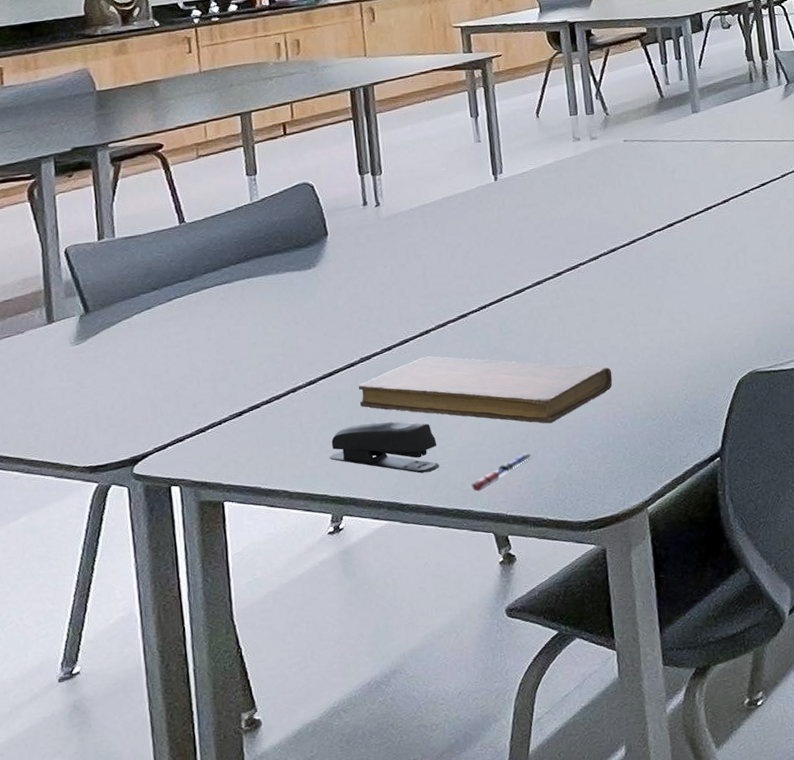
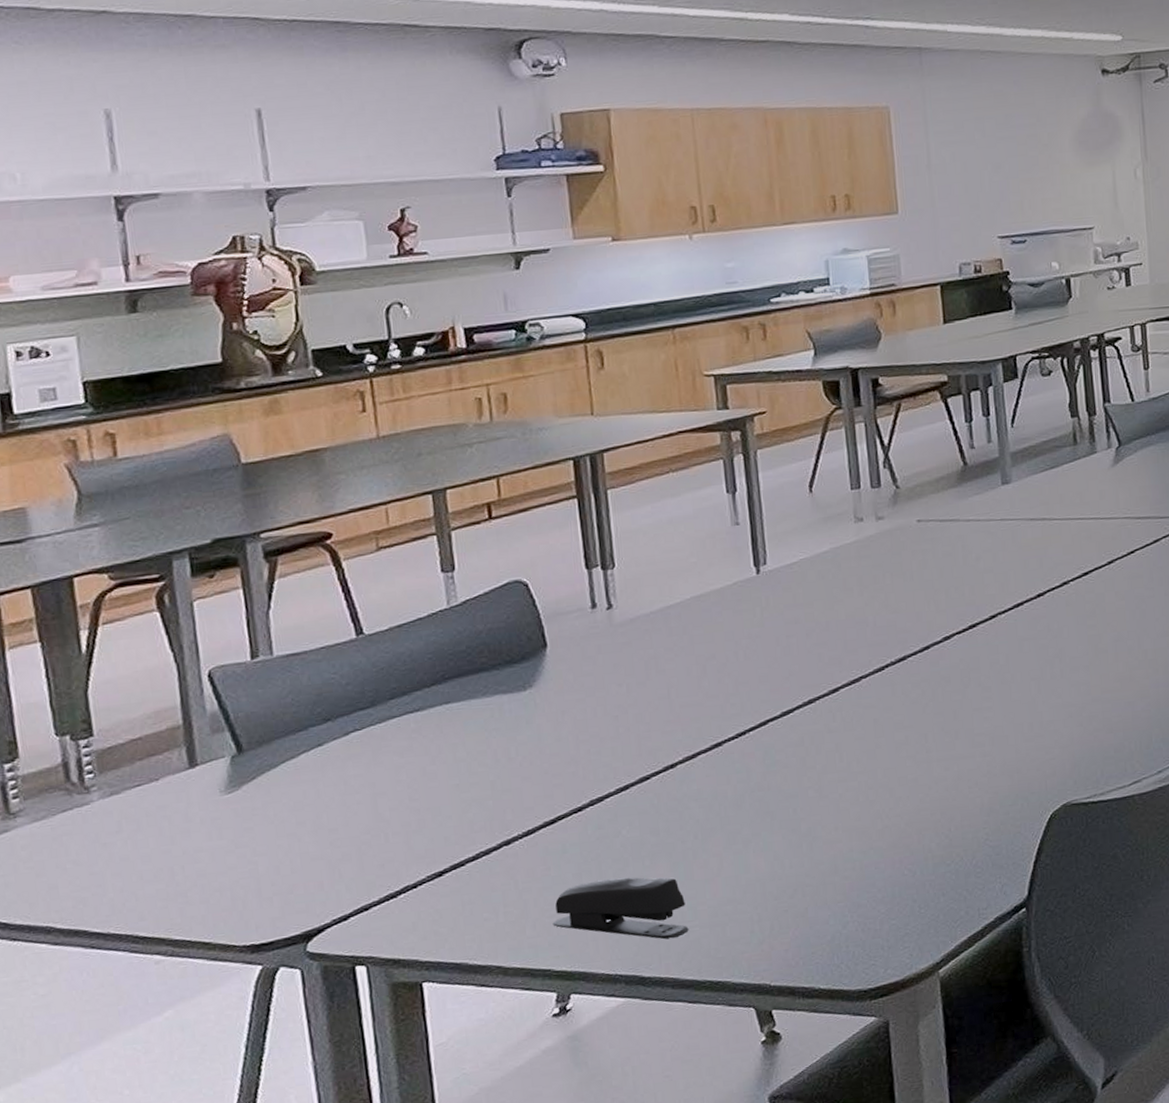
notebook: present [358,356,613,424] -> none [587,795,900,875]
pen: present [469,452,532,492] -> none [725,910,801,959]

